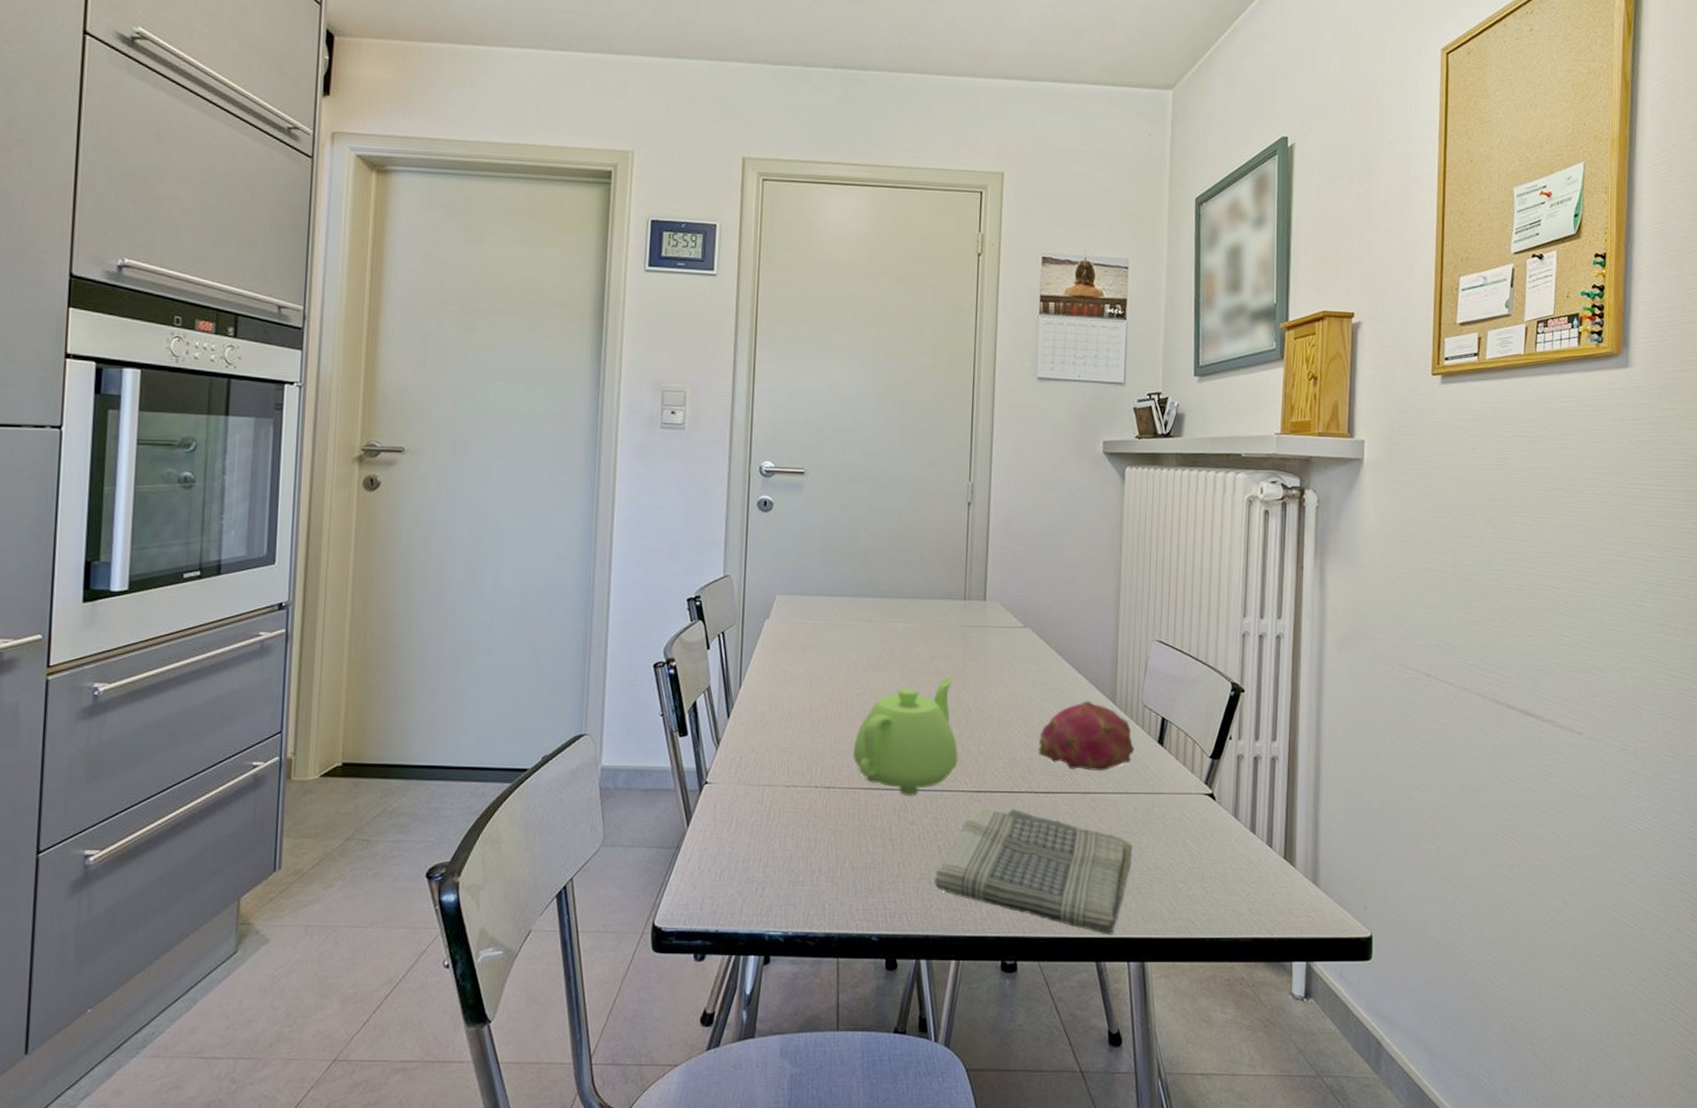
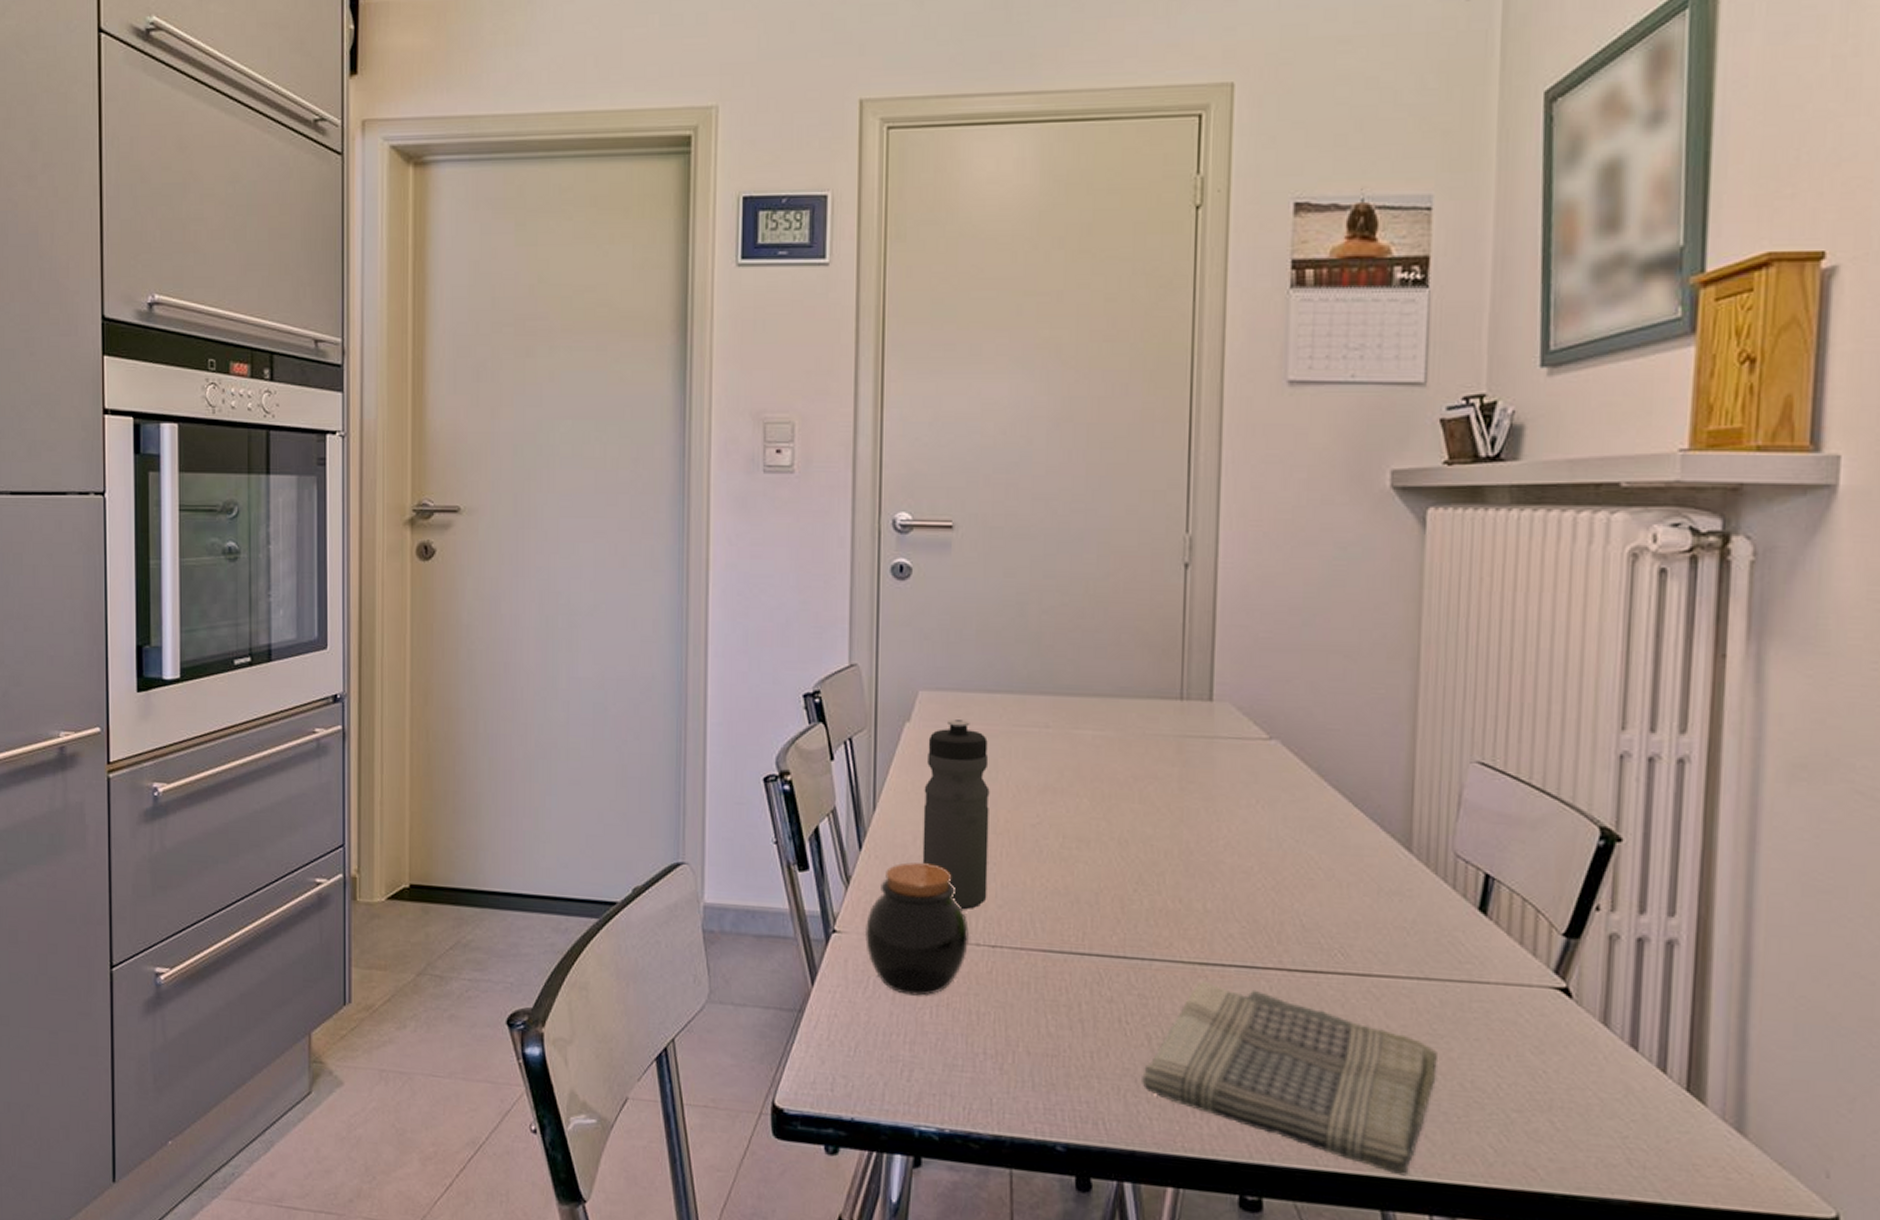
jar: none [730,726,811,829] -> present [864,862,970,997]
water bottle: none [776,617,828,761] -> present [922,719,990,910]
teapot: present [853,677,958,796] -> none [1026,805,1174,964]
fruit: present [1038,701,1135,772] -> none [1291,845,1441,947]

